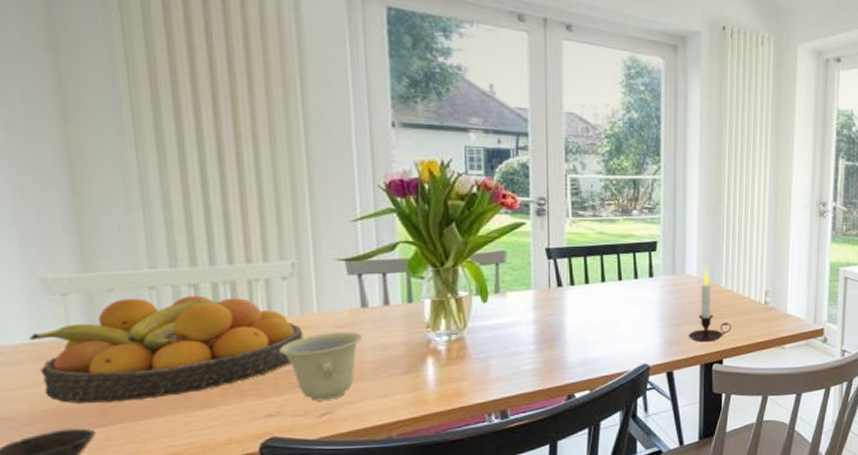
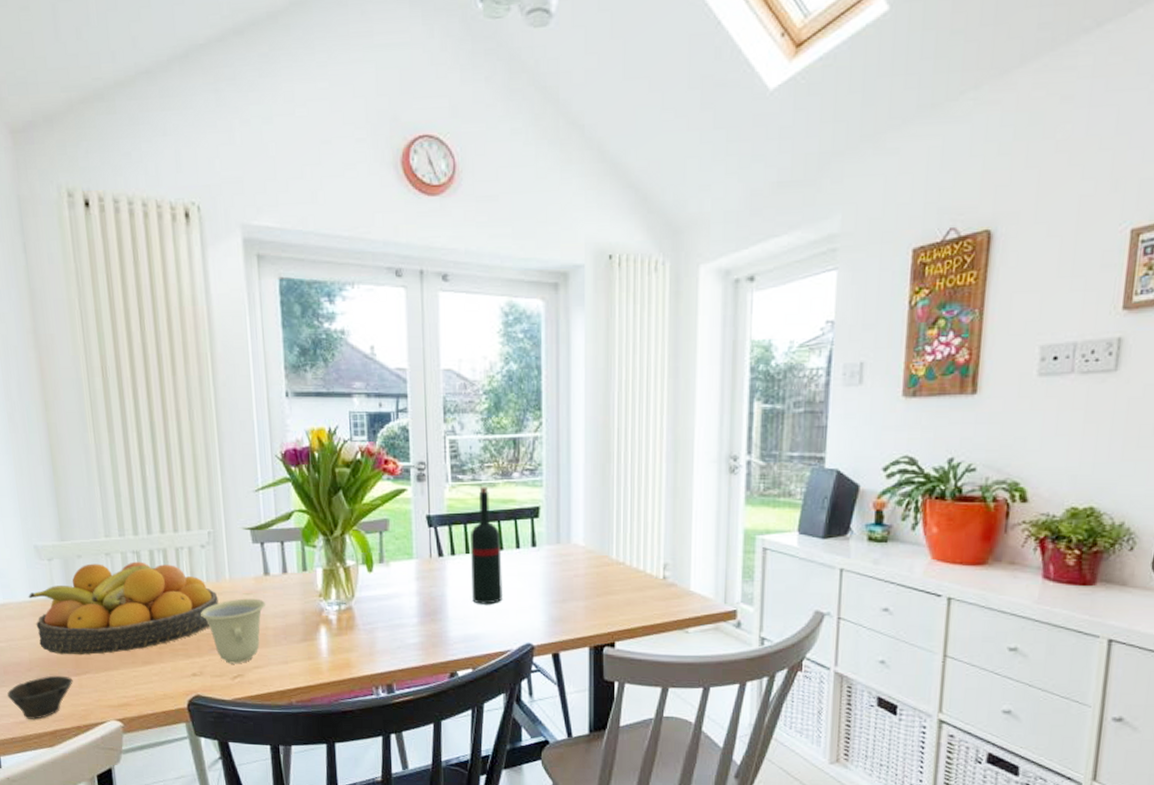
wine bottle: none [590,222,622,330] -> present [471,487,504,605]
candle: present [688,267,732,342] -> none [575,536,625,622]

